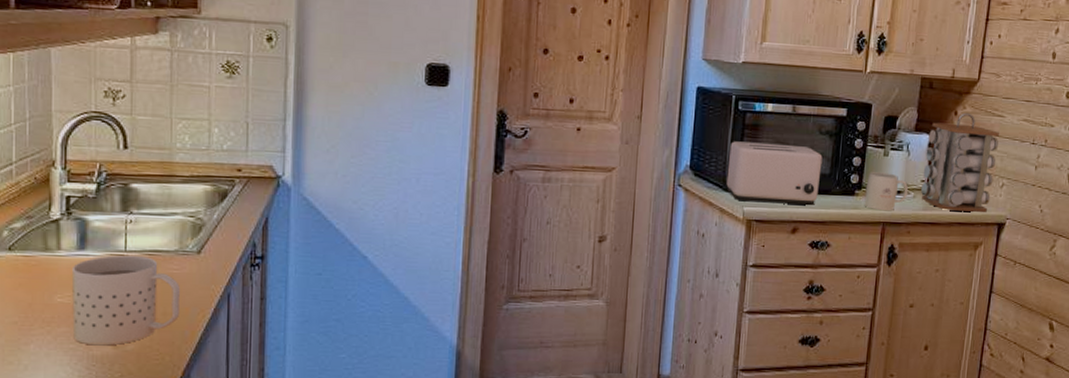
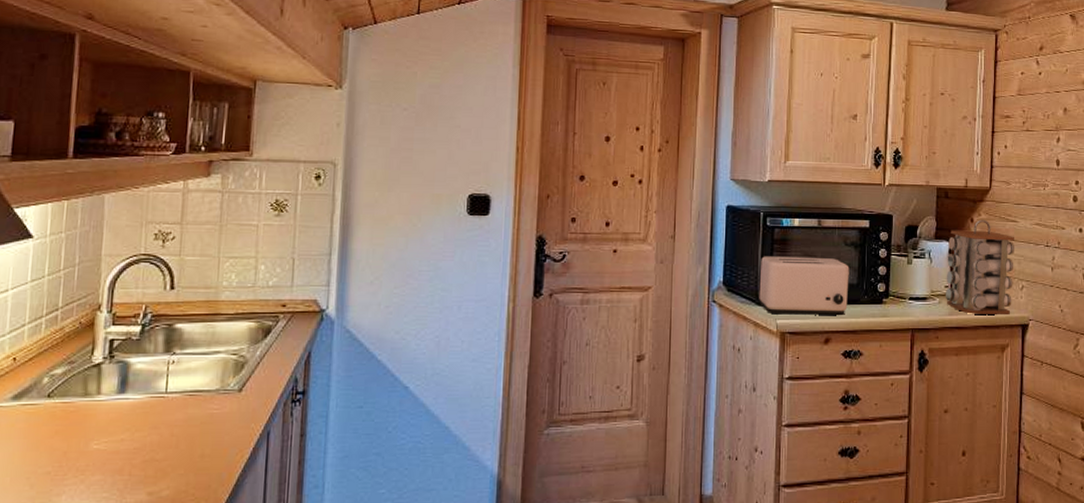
mug: present [71,254,181,346] -> none [107,396,219,493]
mug: present [864,172,909,211] -> none [892,280,934,318]

